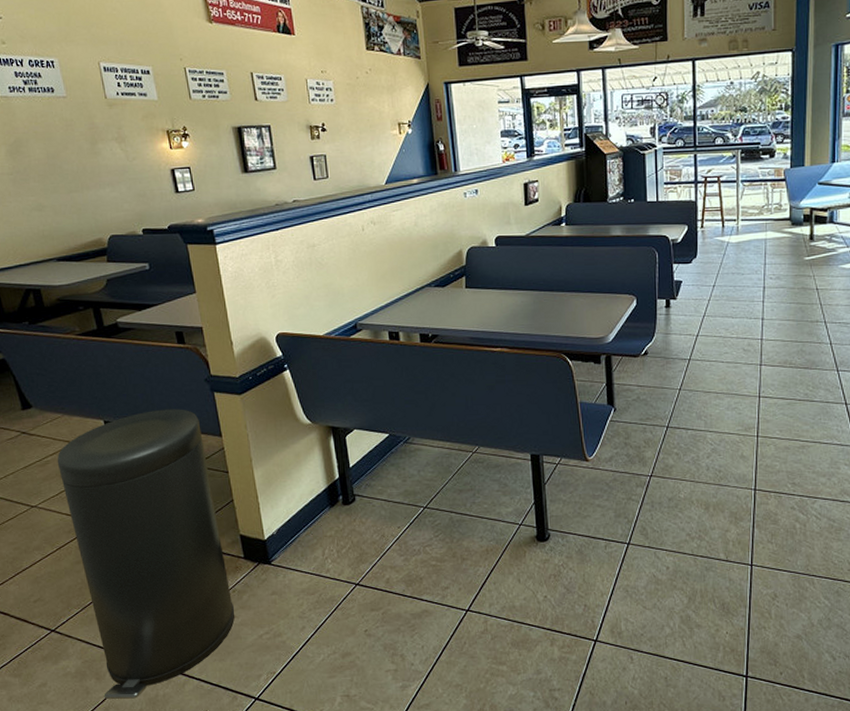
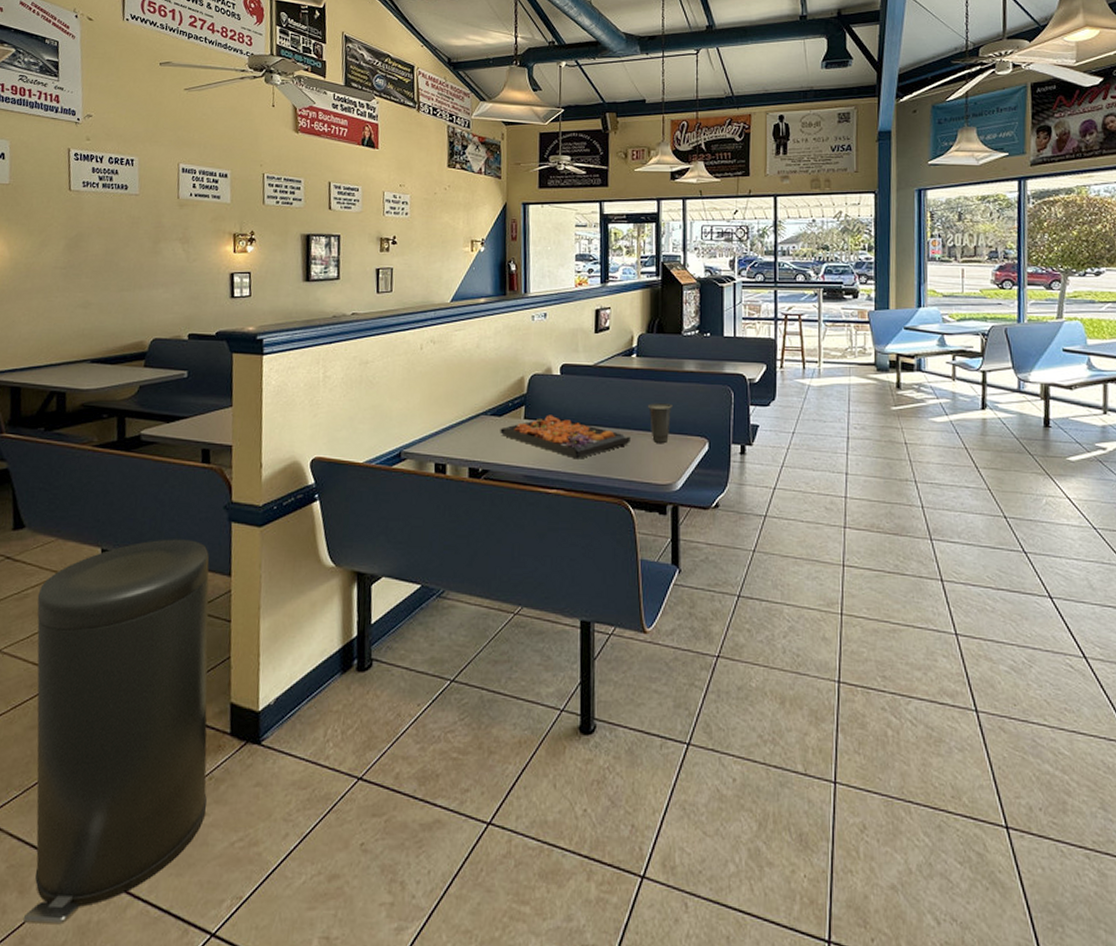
food tray: none [444,283,565,321] -> present [500,415,631,459]
cup: none [578,266,602,302] -> present [647,403,672,443]

